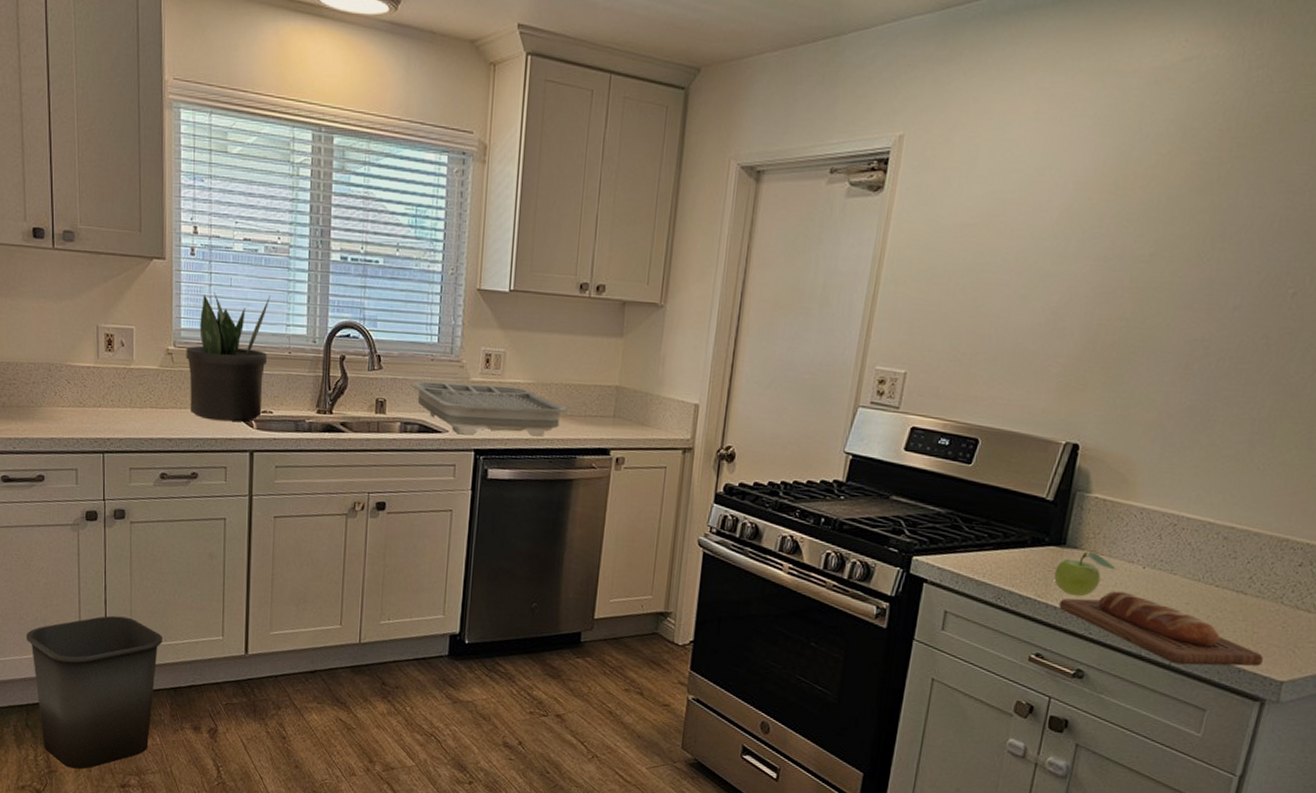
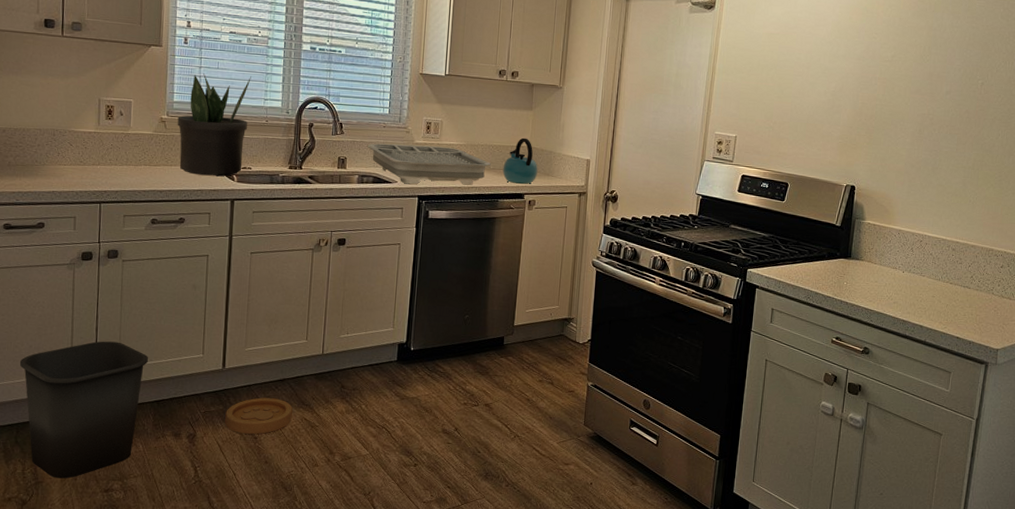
pet bowl: none [249,691,326,734] -> present [225,397,293,435]
kettle: none [582,374,629,437] -> present [502,137,538,185]
fruit: present [1053,551,1118,597] -> none [844,261,886,295]
bread loaf: present [1059,591,1263,667] -> none [849,289,984,341]

